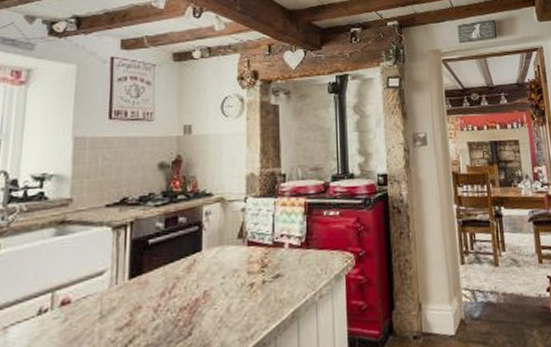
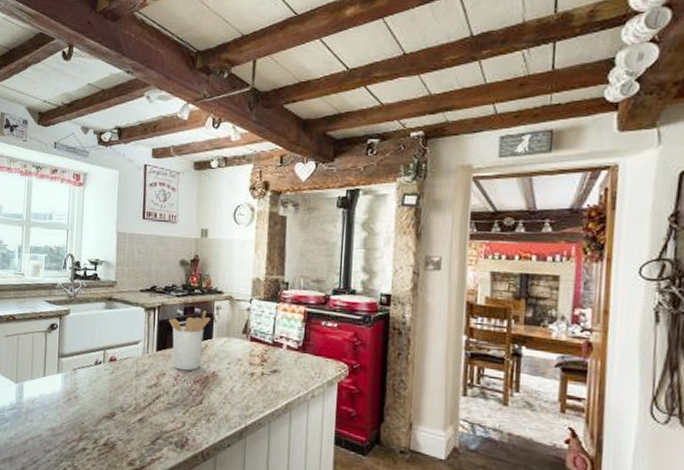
utensil holder: none [145,218,198,298] -> present [169,310,210,371]

